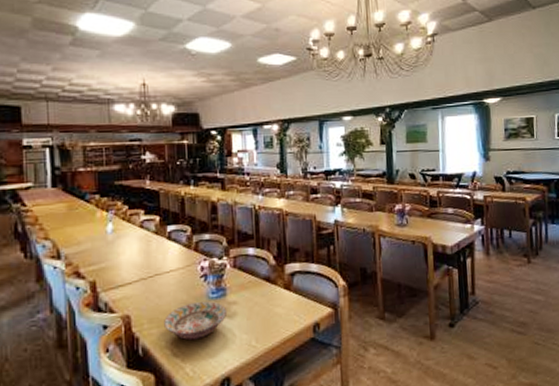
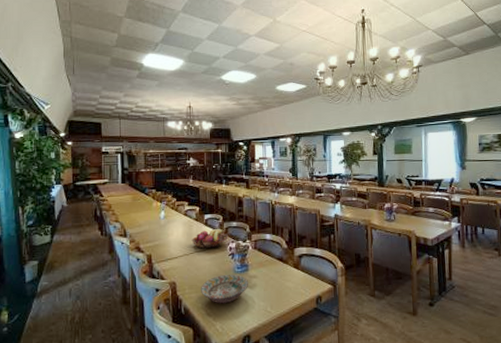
fruit basket: none [150,242,199,271] -> present [191,228,228,249]

